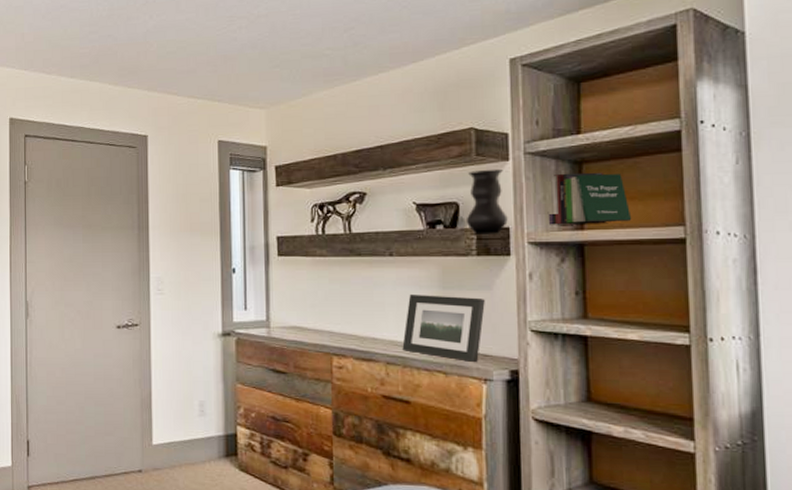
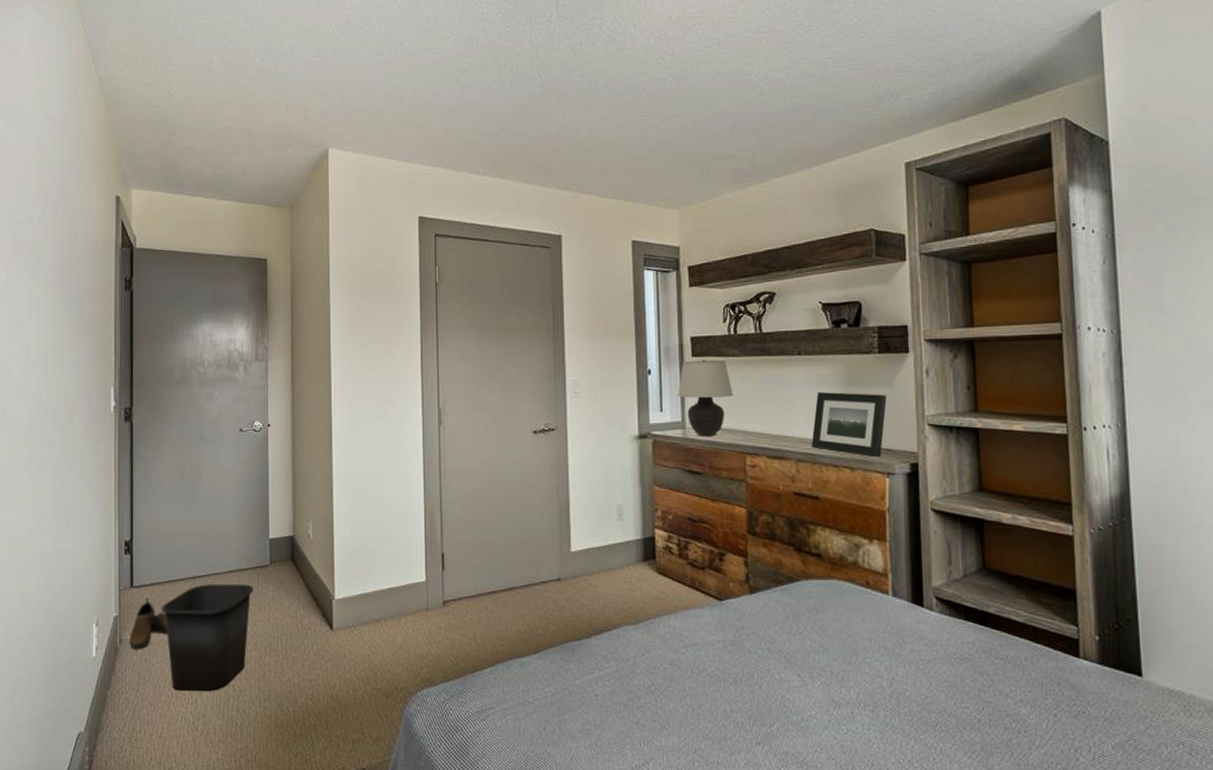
table lamp: none [262,259,321,337] -> present [678,360,734,437]
vase: present [467,169,508,235] -> none [869,269,906,333]
books: present [547,172,632,225] -> none [941,272,1016,323]

